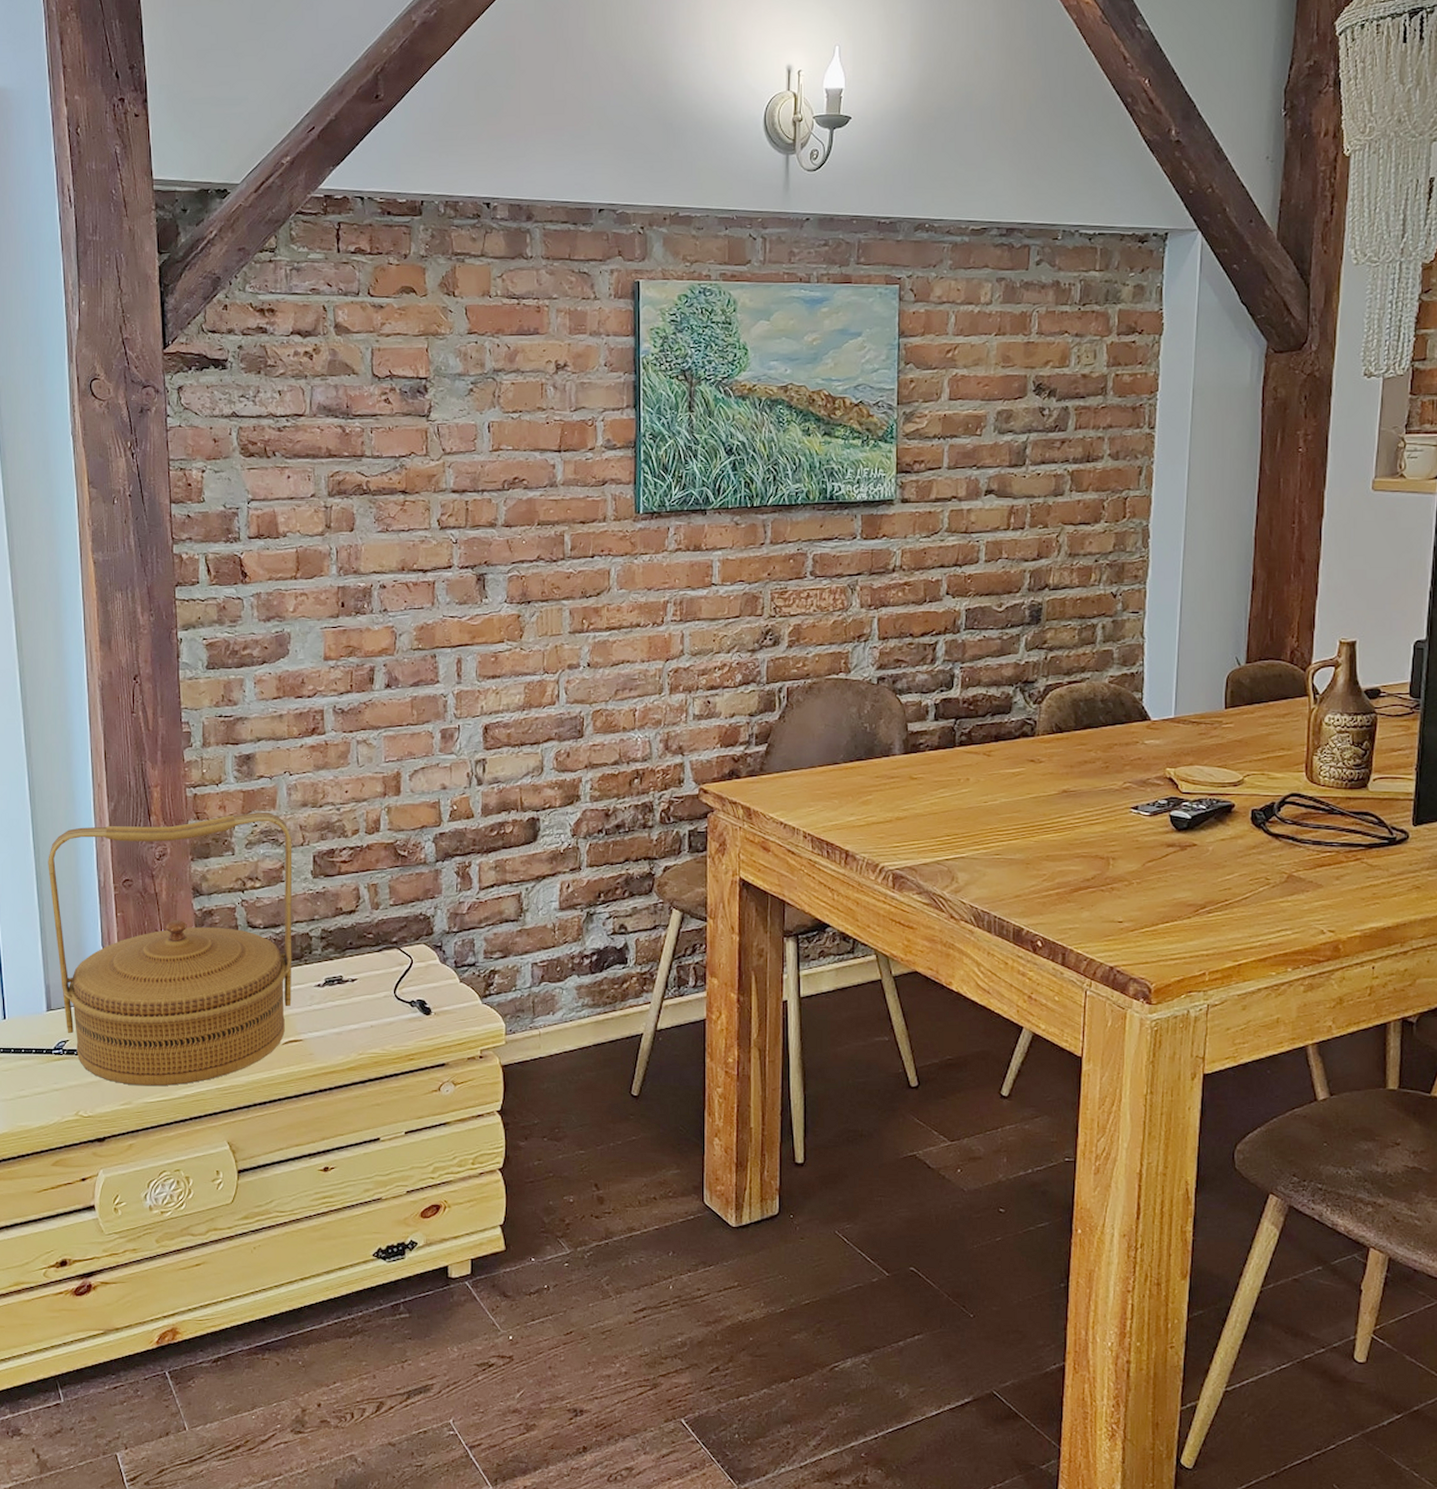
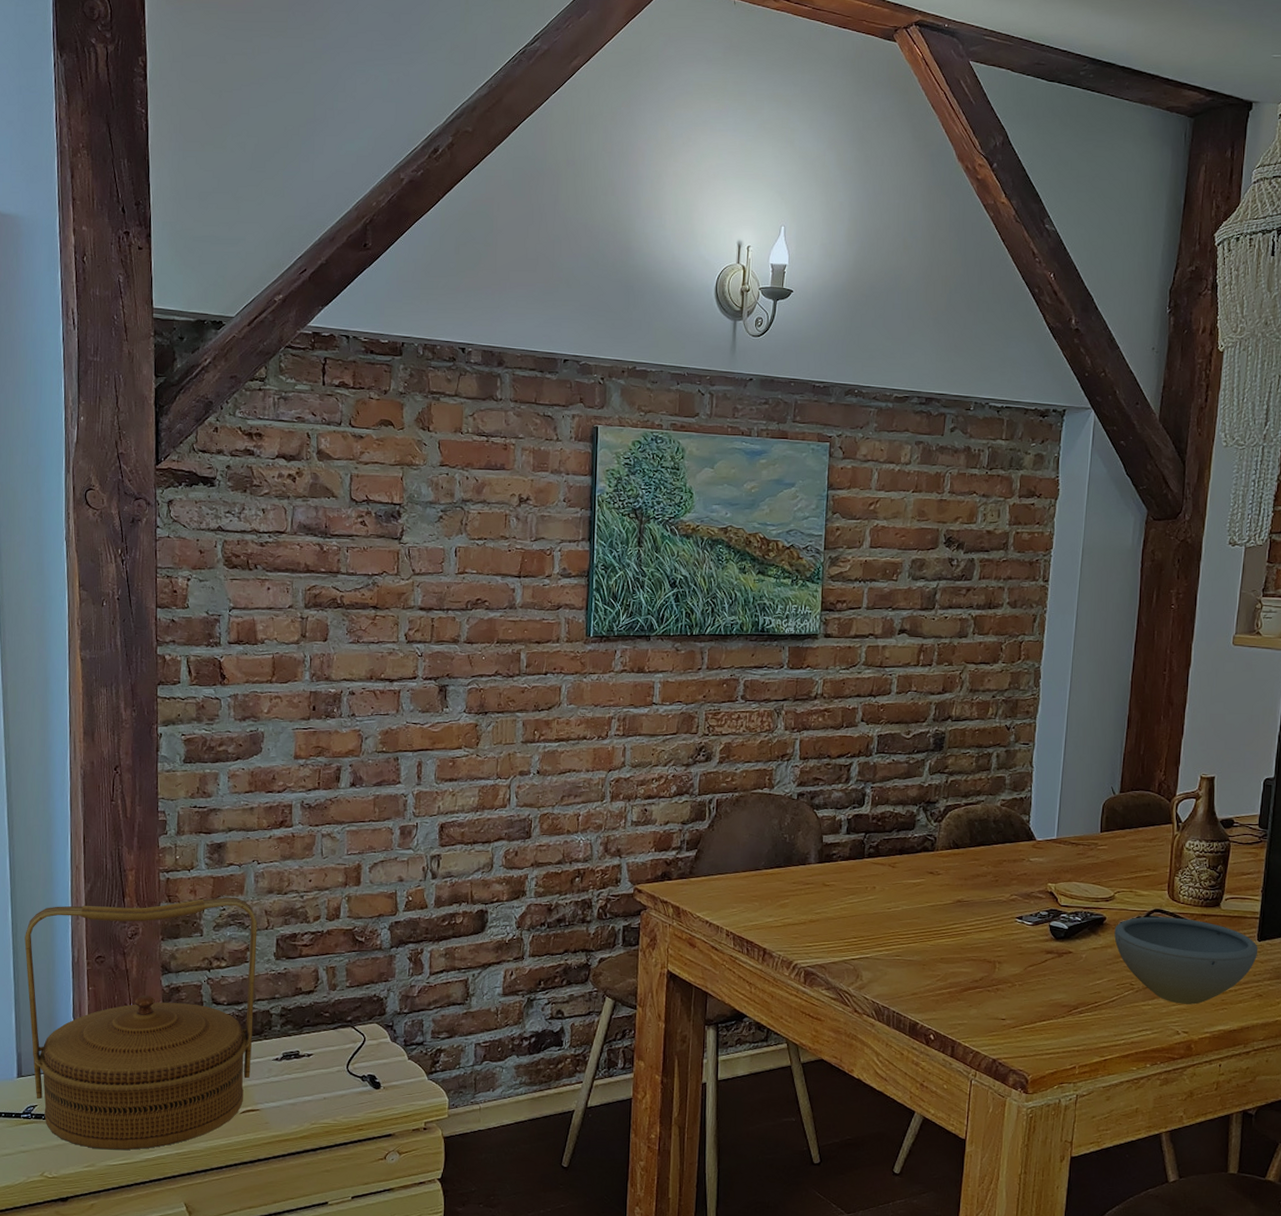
bowl: none [1245,802,1414,900] -> present [1114,916,1258,1005]

